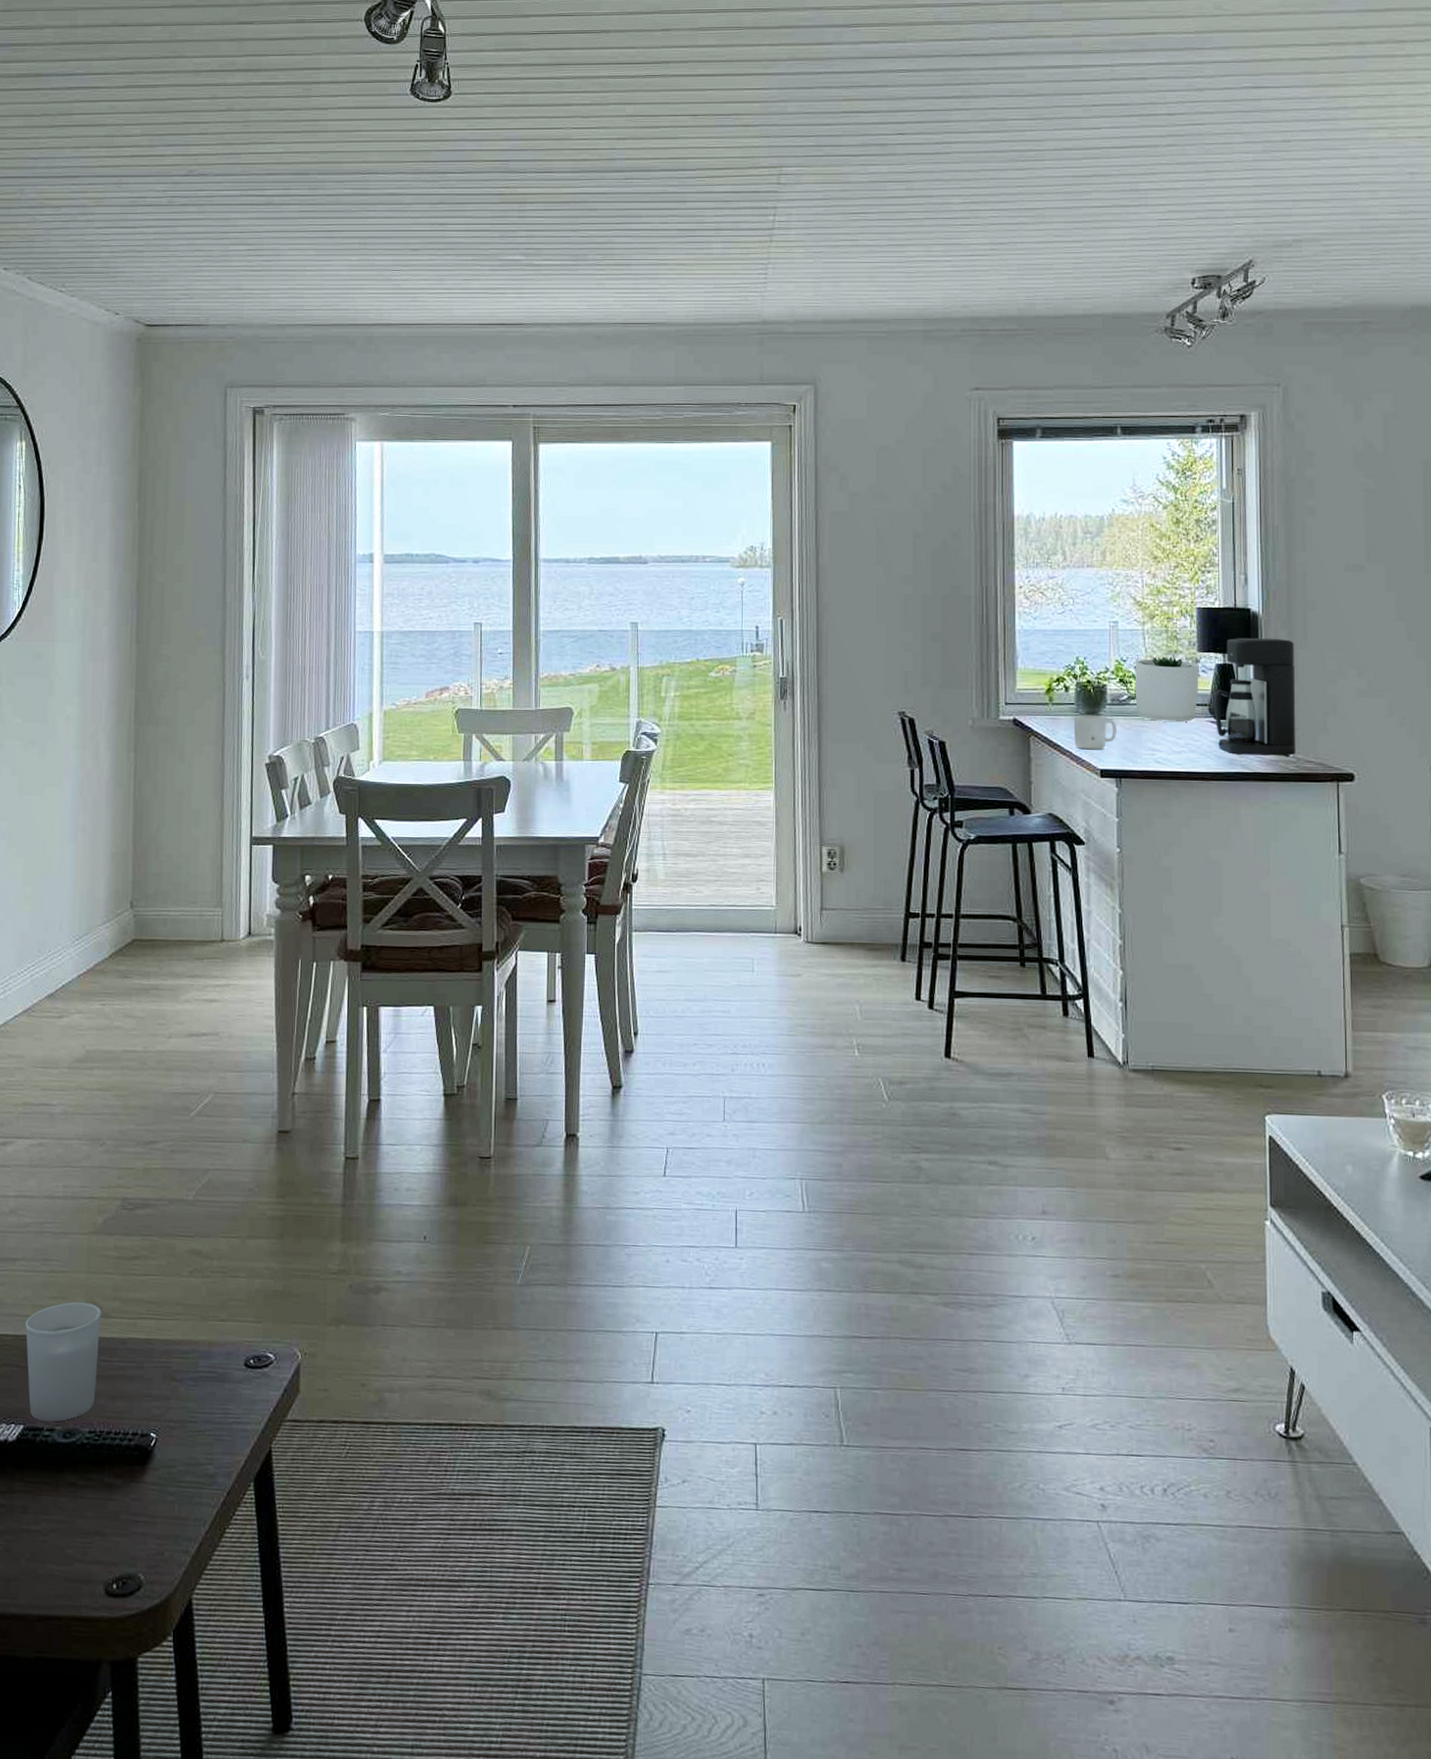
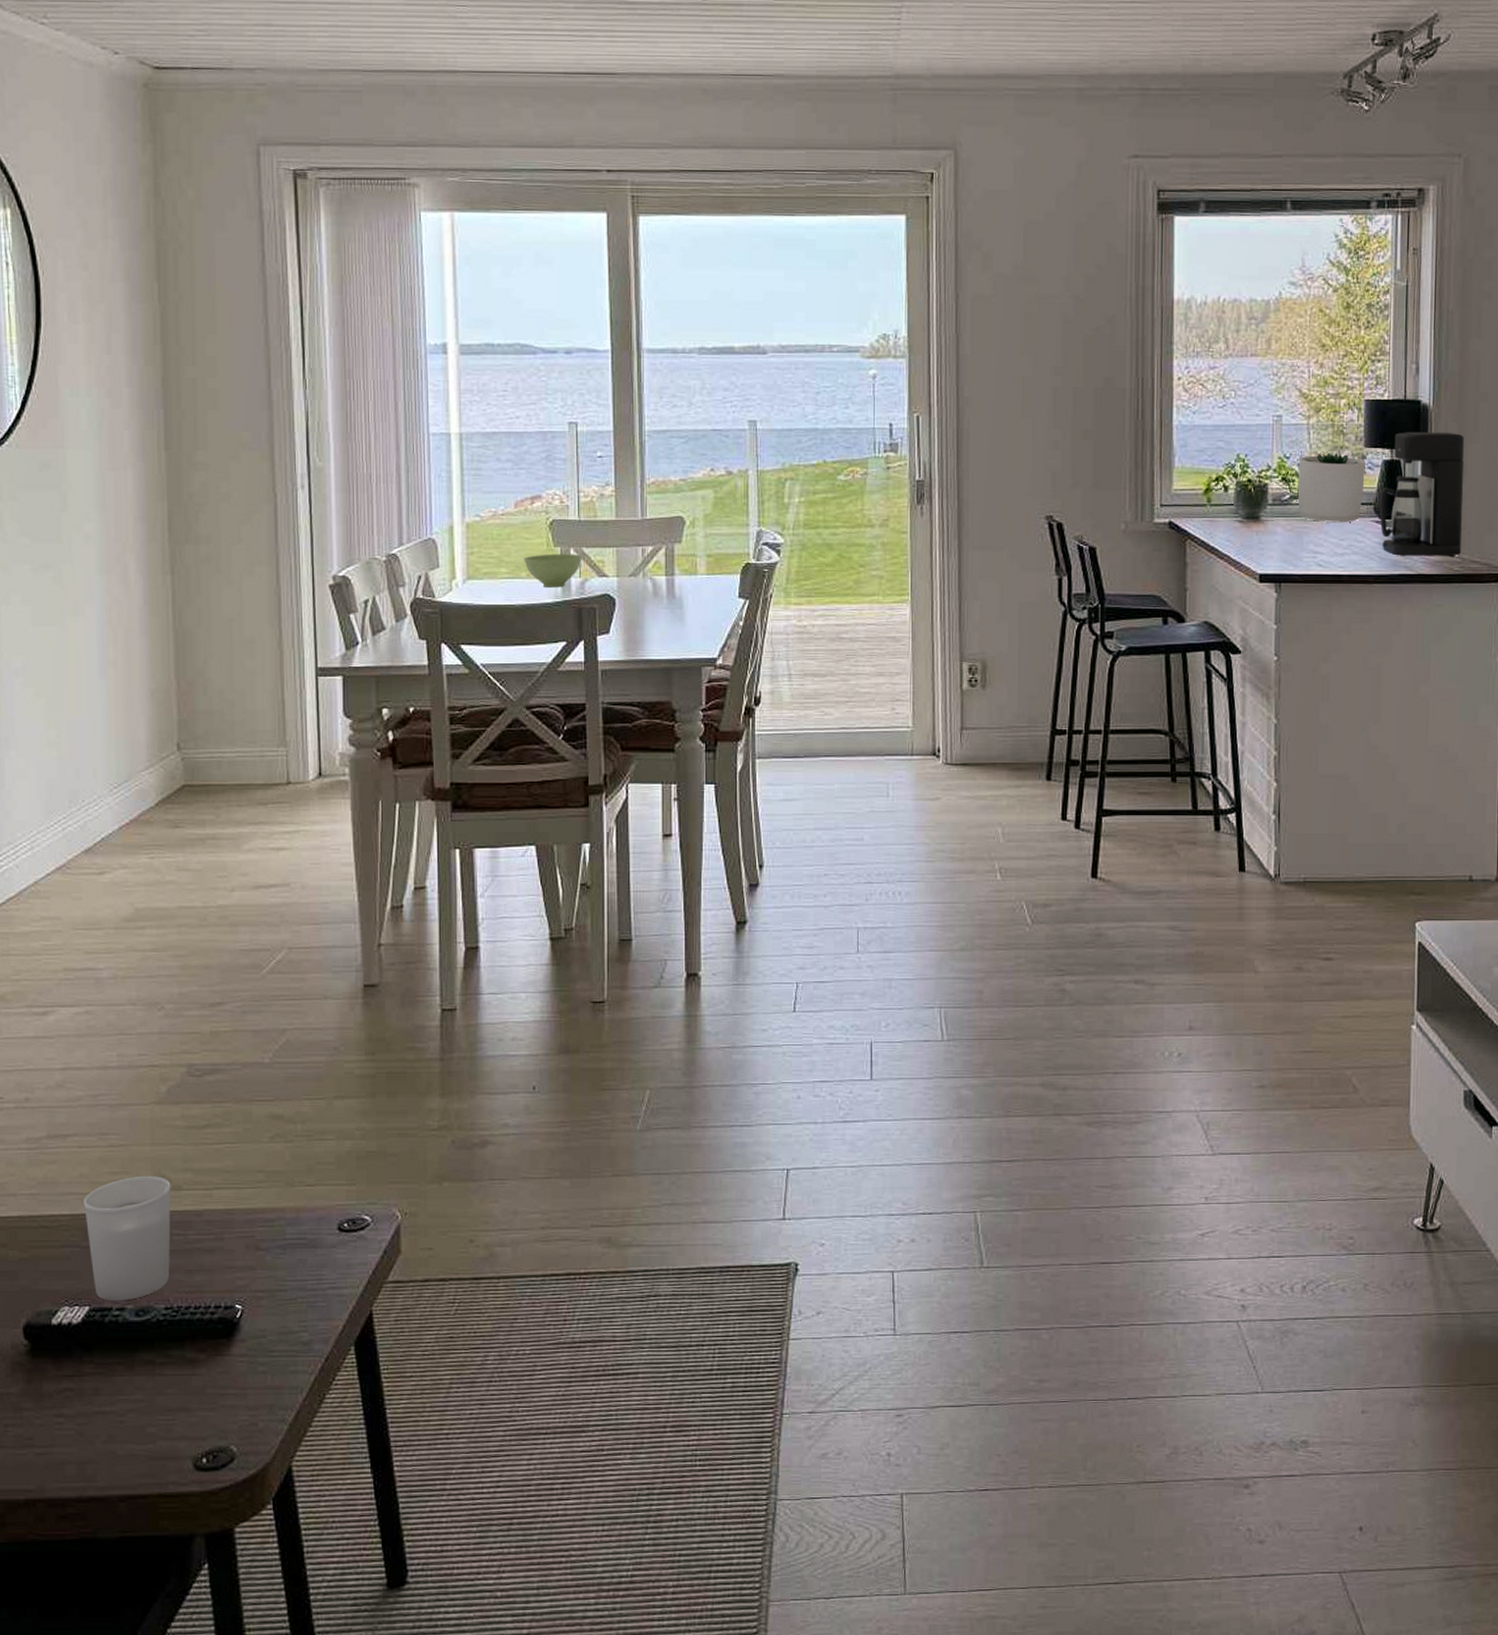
bowl: none [432,739,483,770] -> present [523,554,582,588]
mug: present [1073,714,1118,750] -> none [1232,516,1278,554]

